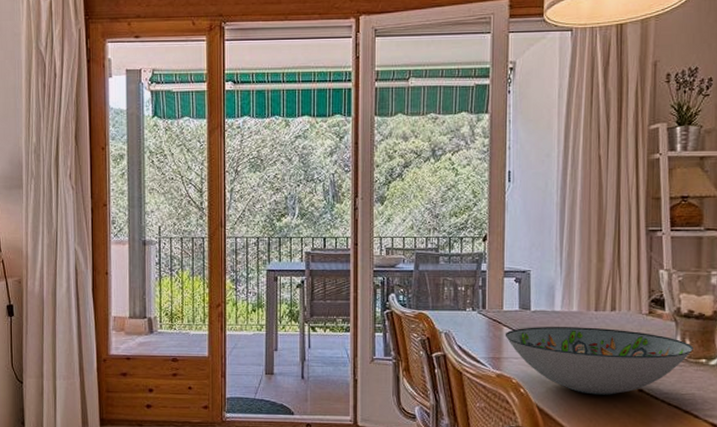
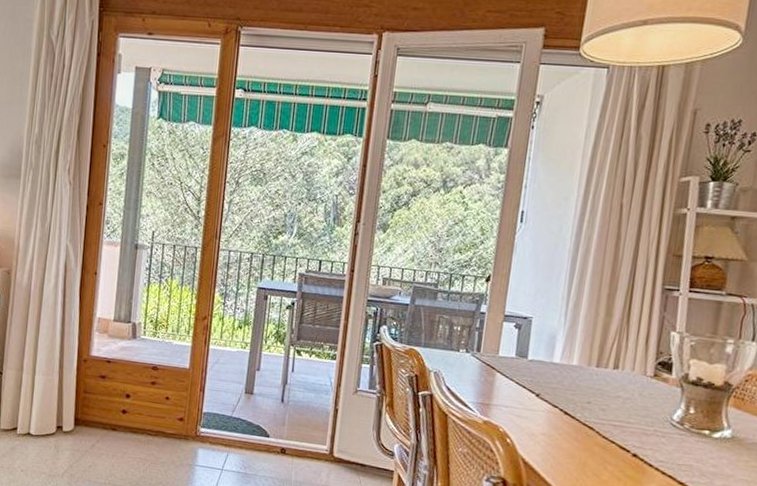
decorative bowl: present [505,327,693,395] -> none [497,376,697,457]

